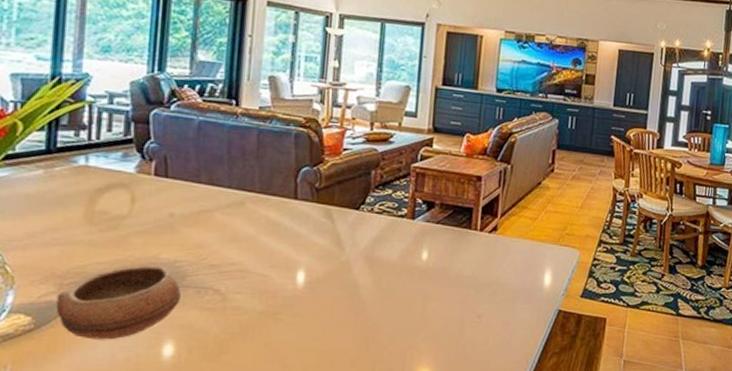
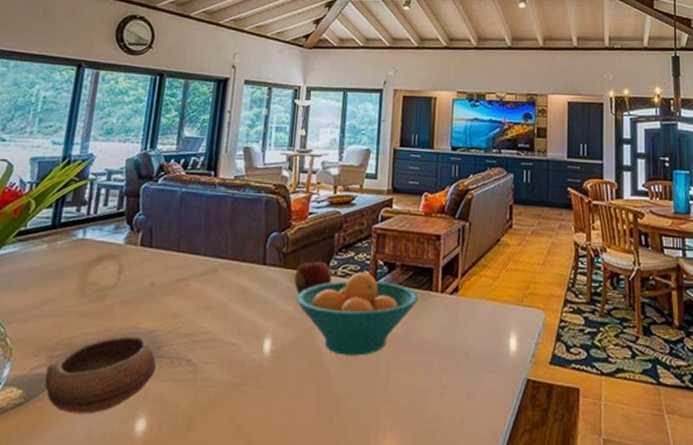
apple: none [328,197,369,229] -> present [294,261,332,295]
fruit bowl: none [331,209,458,288] -> present [297,272,420,356]

